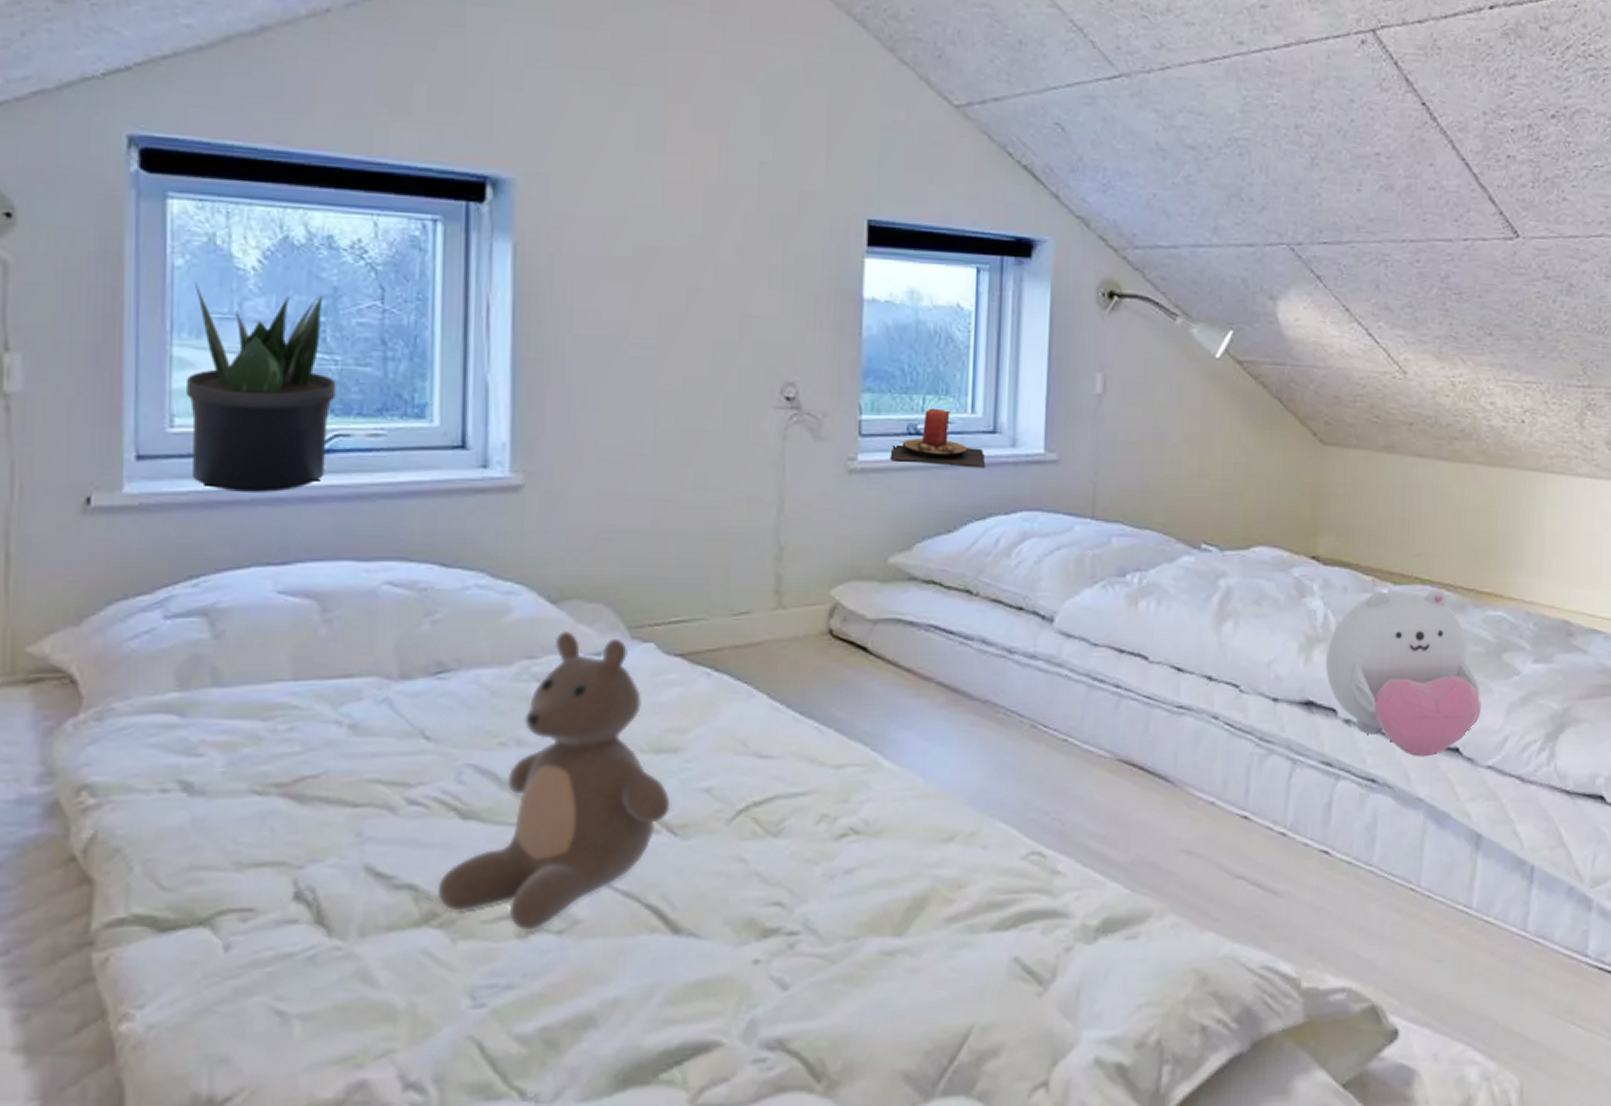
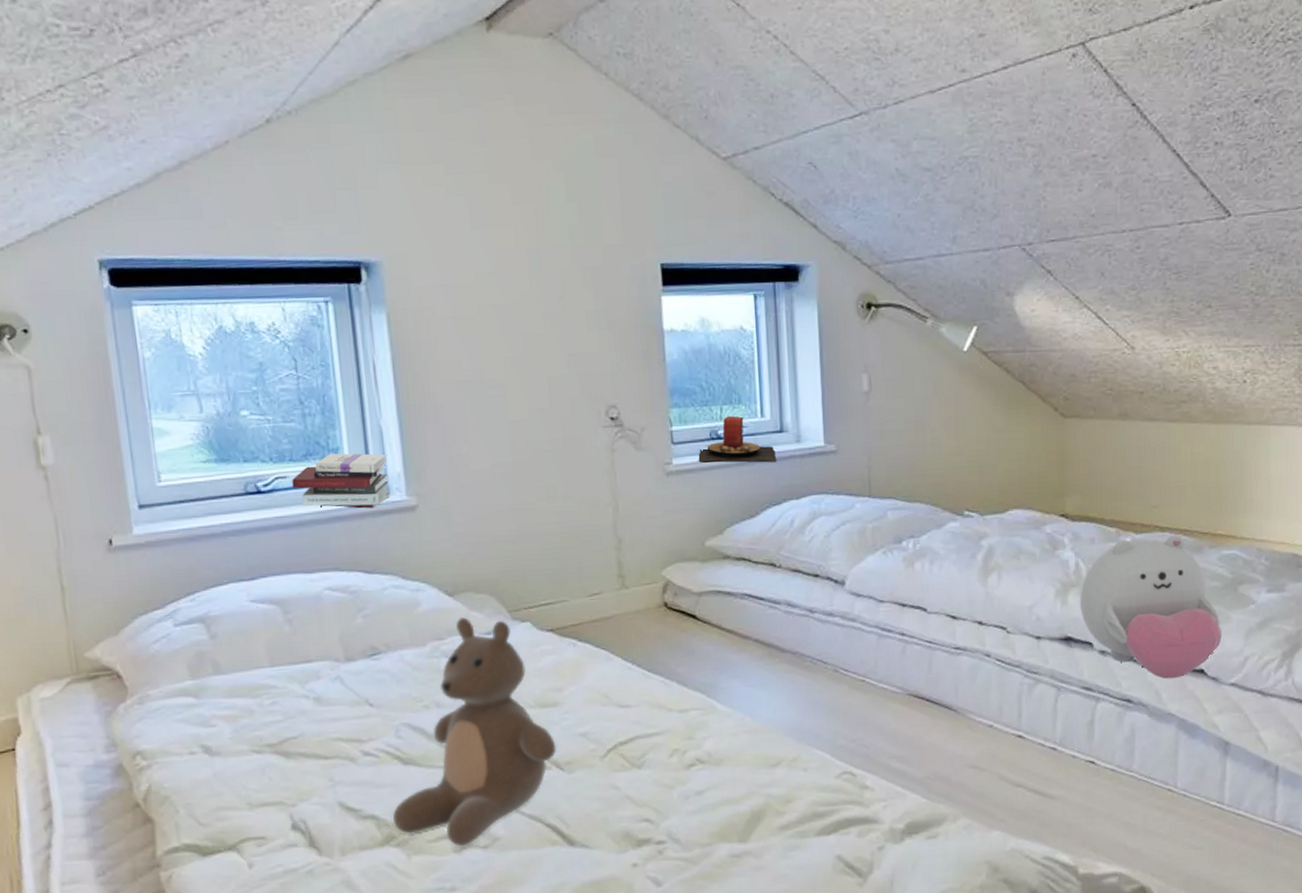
planter: present [187,283,336,493] -> none [161,369,272,528]
books: none [357,409,491,484] -> present [292,453,391,509]

